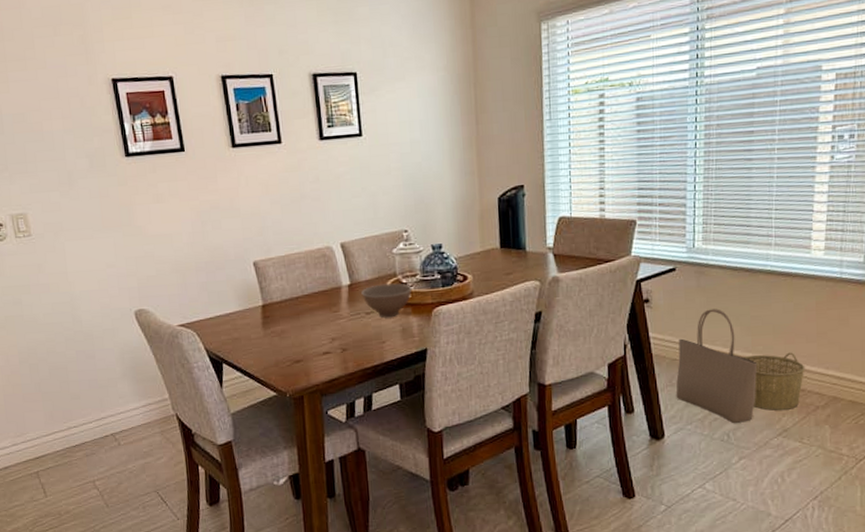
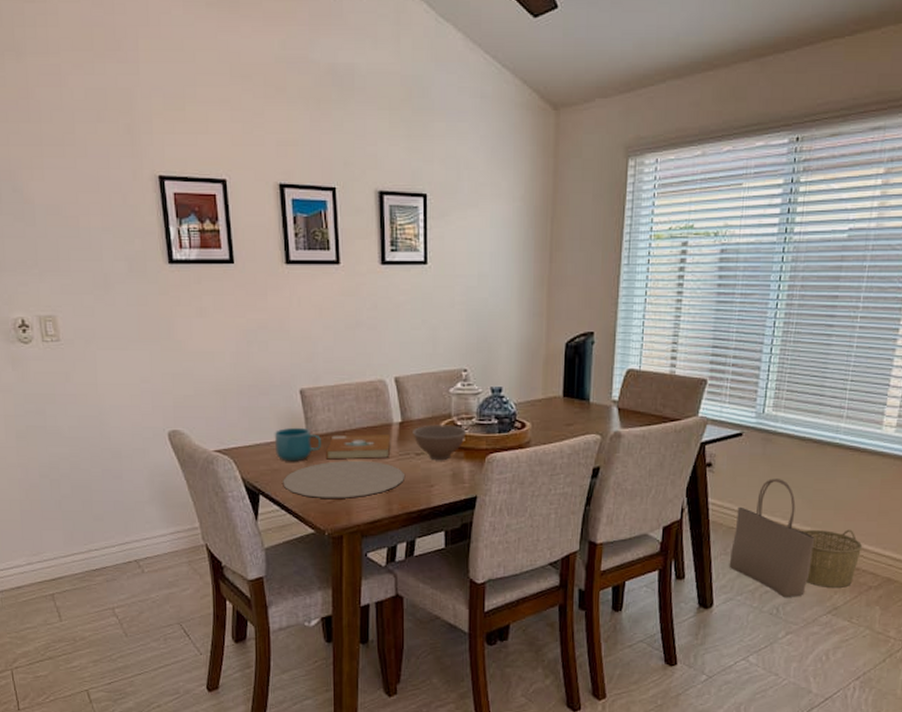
cup: none [232,297,277,330] -> present [274,427,321,462]
placemat: none [243,323,357,362] -> present [283,460,404,498]
book: none [281,297,342,325] -> present [325,434,391,460]

